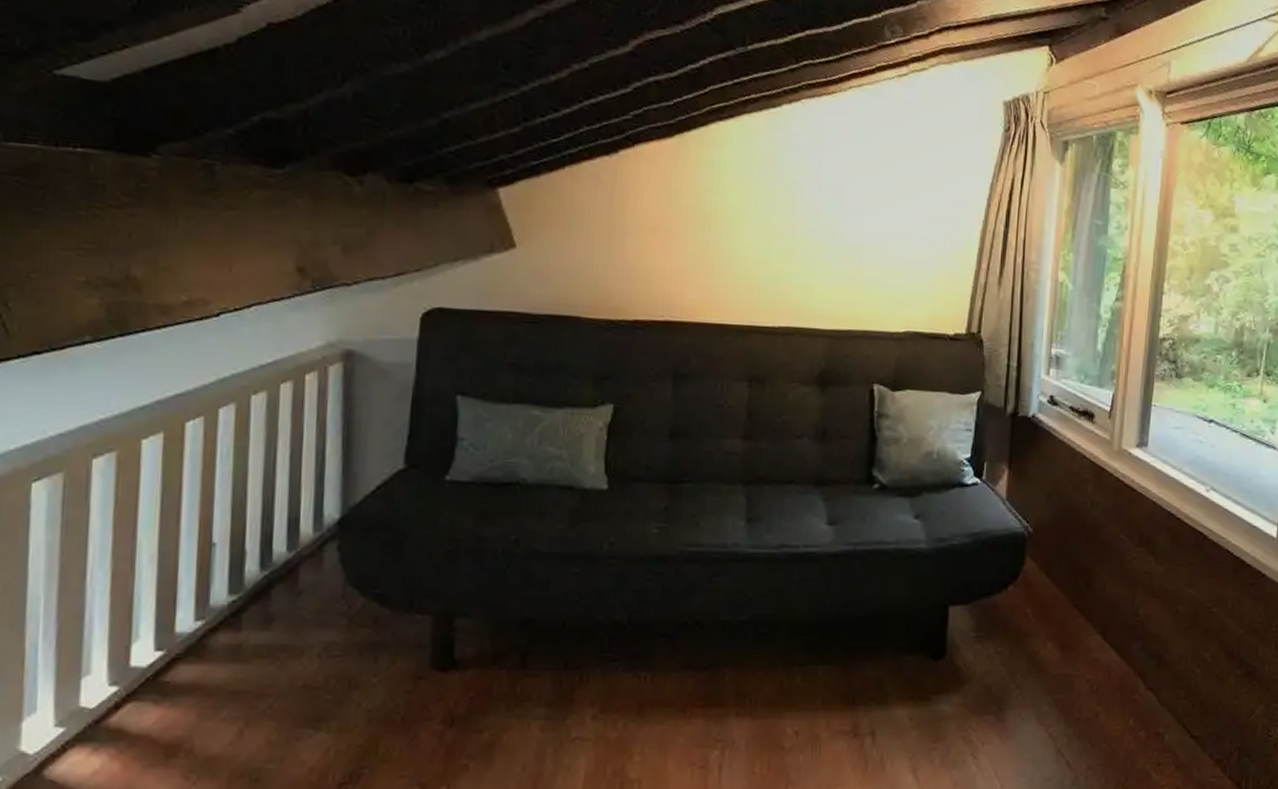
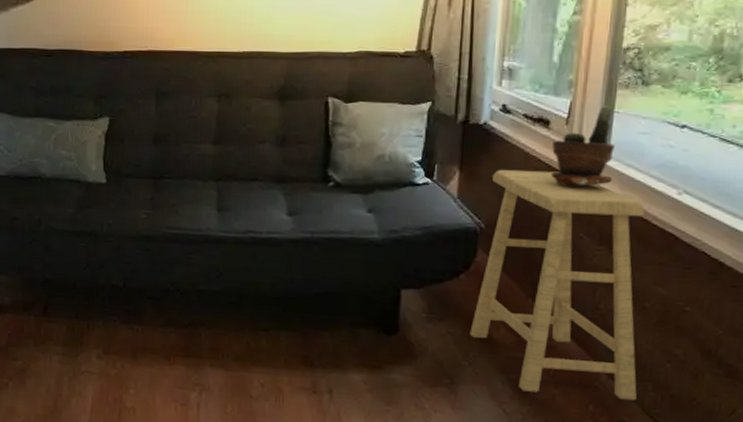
stool: none [1017,467,1179,711] -> present [469,169,646,401]
potted plant: none [1095,398,1153,484] -> present [551,105,616,186]

